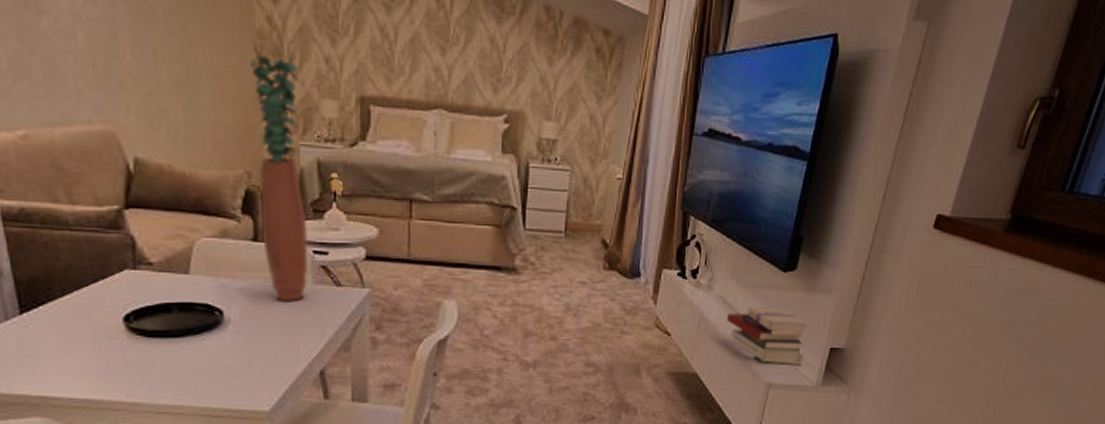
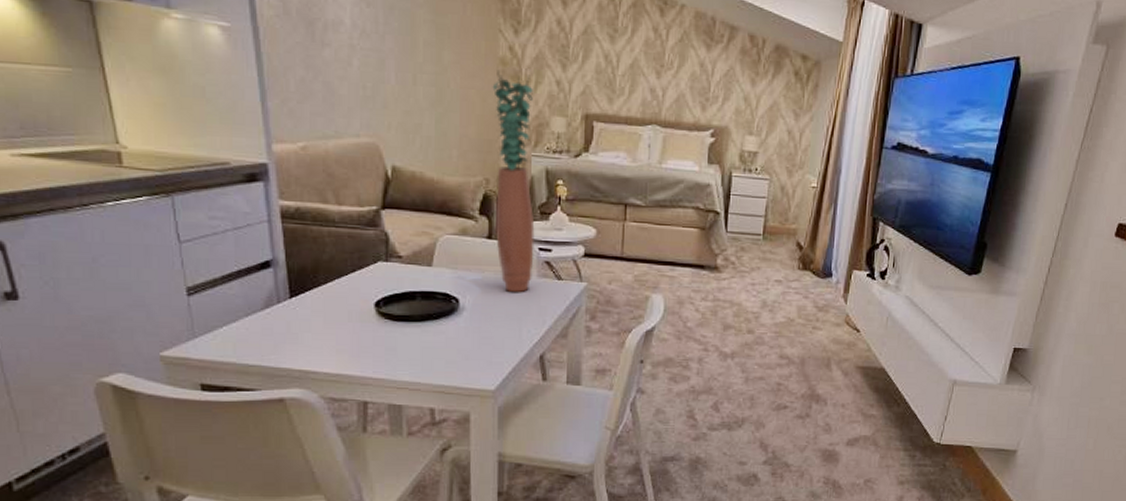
books: present [727,307,808,365] -> none [913,307,992,363]

